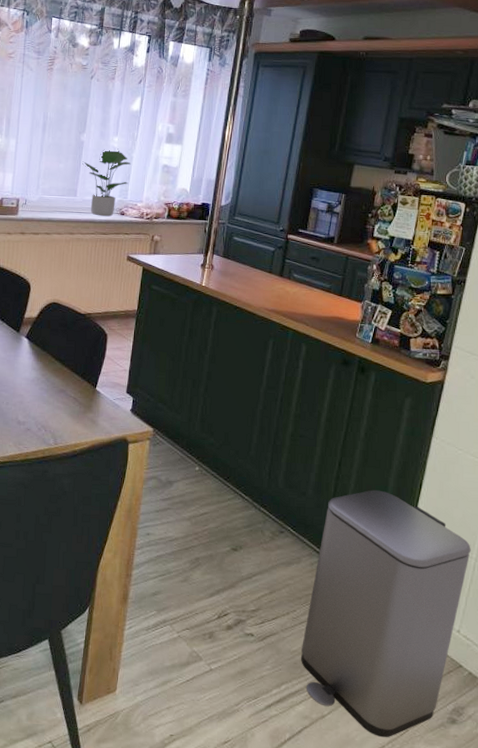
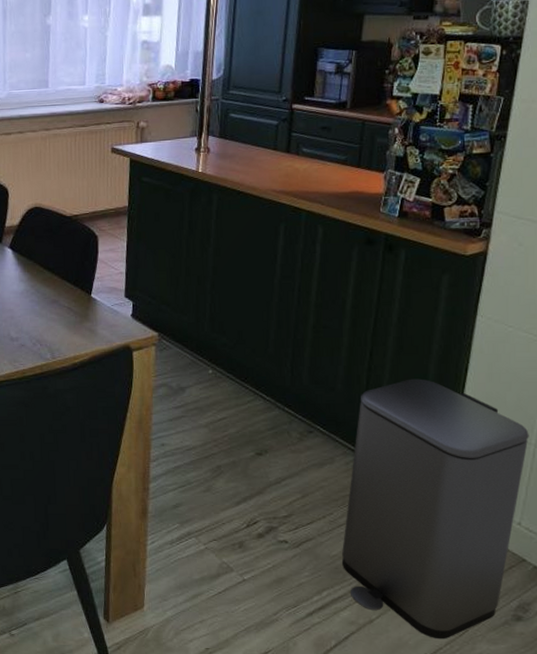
potted plant: present [82,149,131,217] -> none [51,28,106,107]

